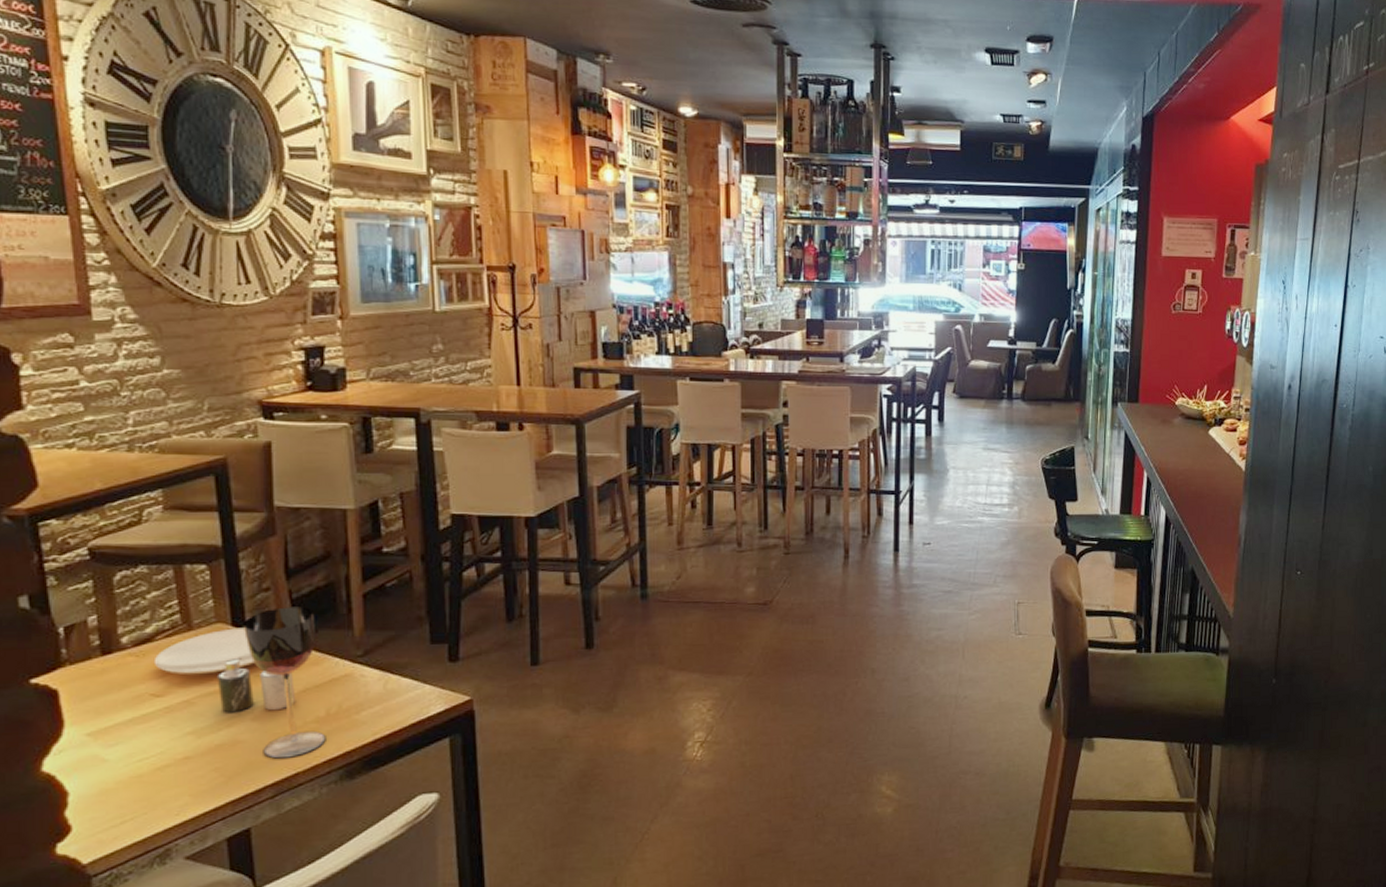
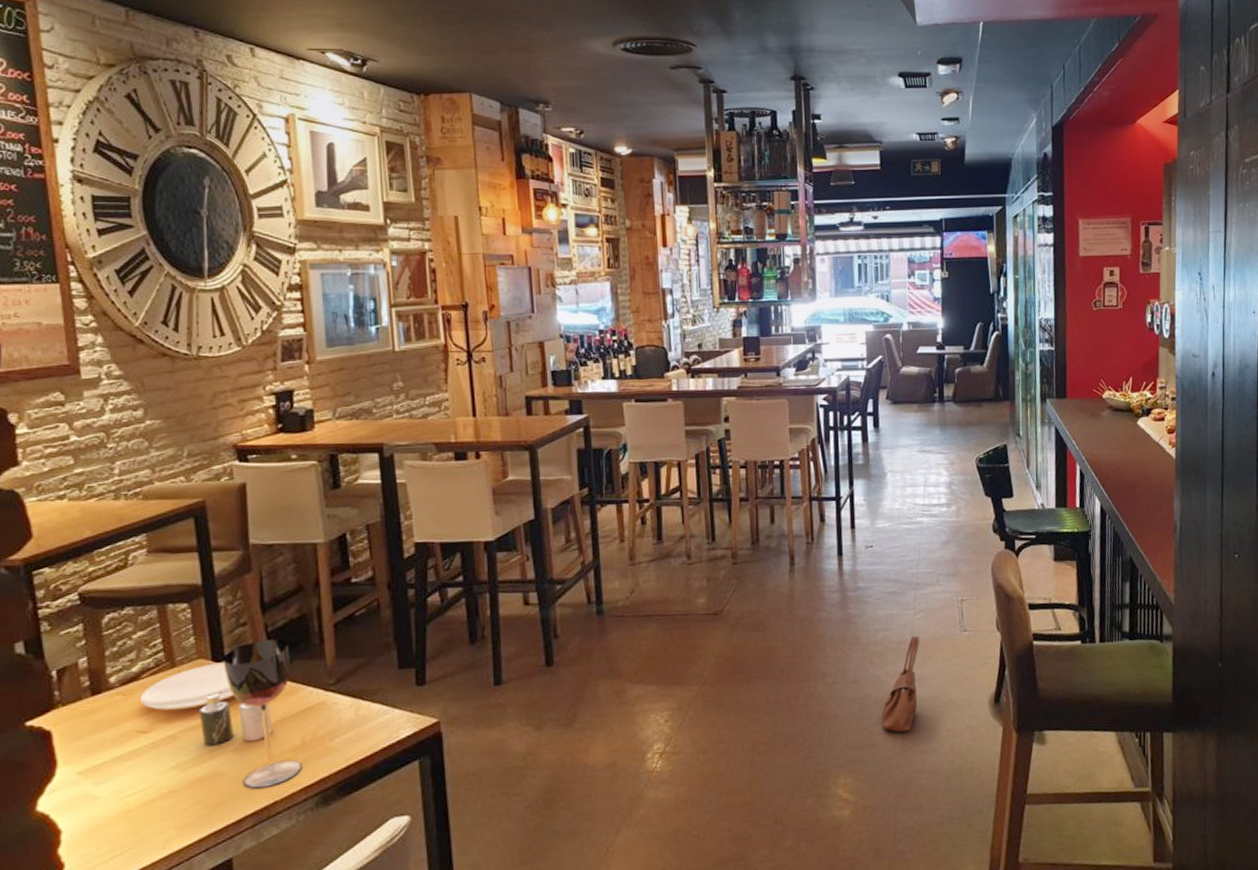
handbag: none [930,636,973,733] -> present [881,635,920,733]

